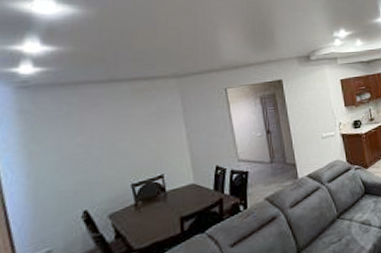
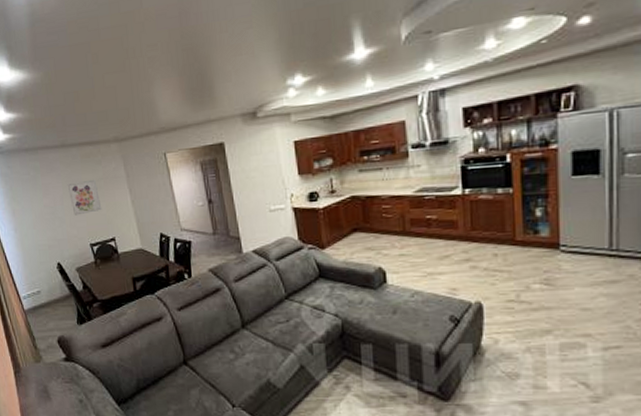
wall art: none [110,114,151,154] -> present [67,179,102,216]

